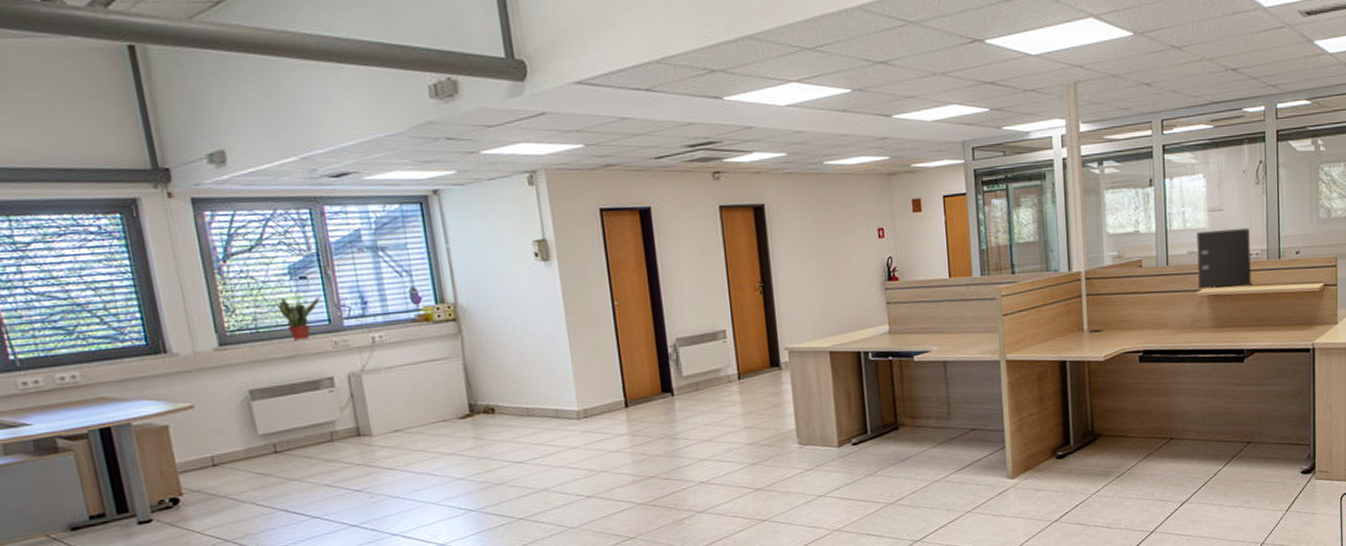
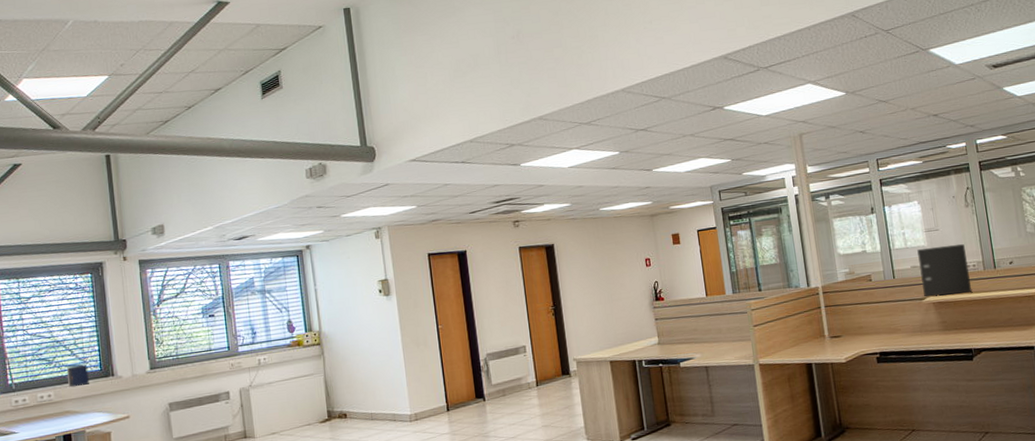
books: none [96,336,131,367] -> present [67,364,89,388]
potted plant: present [277,290,320,341] -> none [192,325,222,364]

